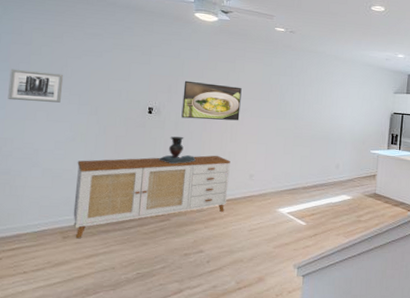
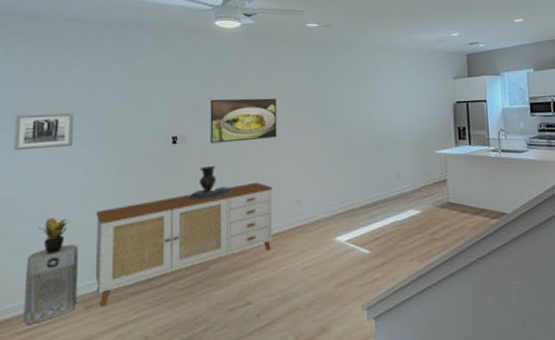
air purifier: none [9,184,60,245] -> present [23,244,78,325]
potted plant: none [25,160,55,191] -> present [38,217,71,255]

